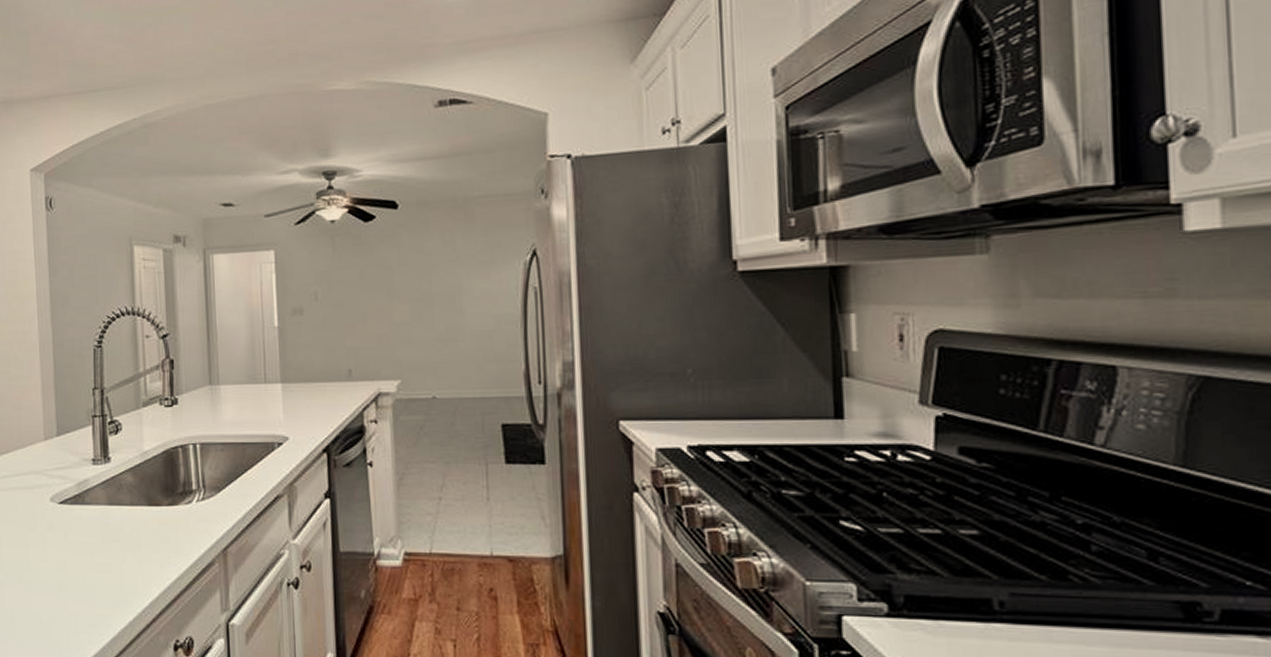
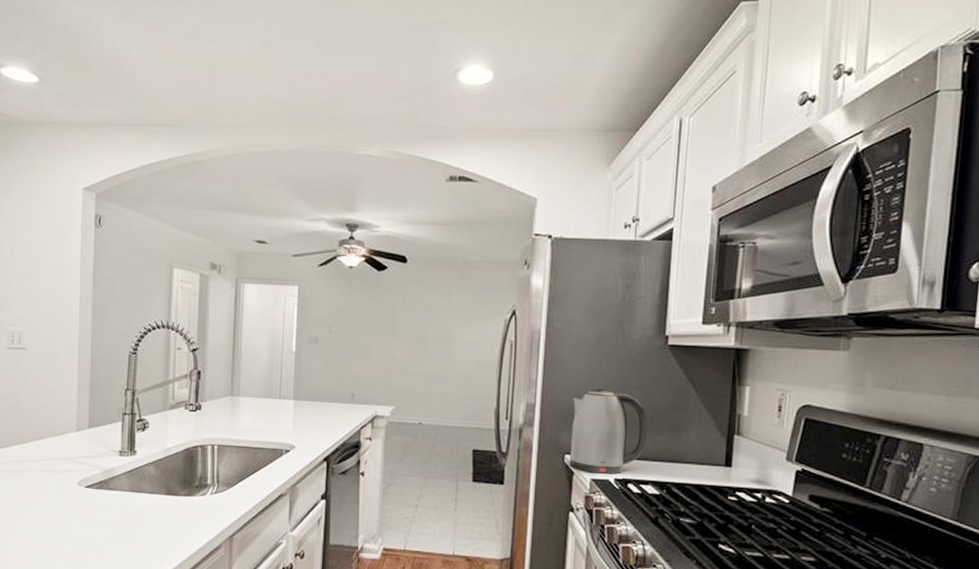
kettle: none [622,334,723,441] -> present [569,388,648,474]

